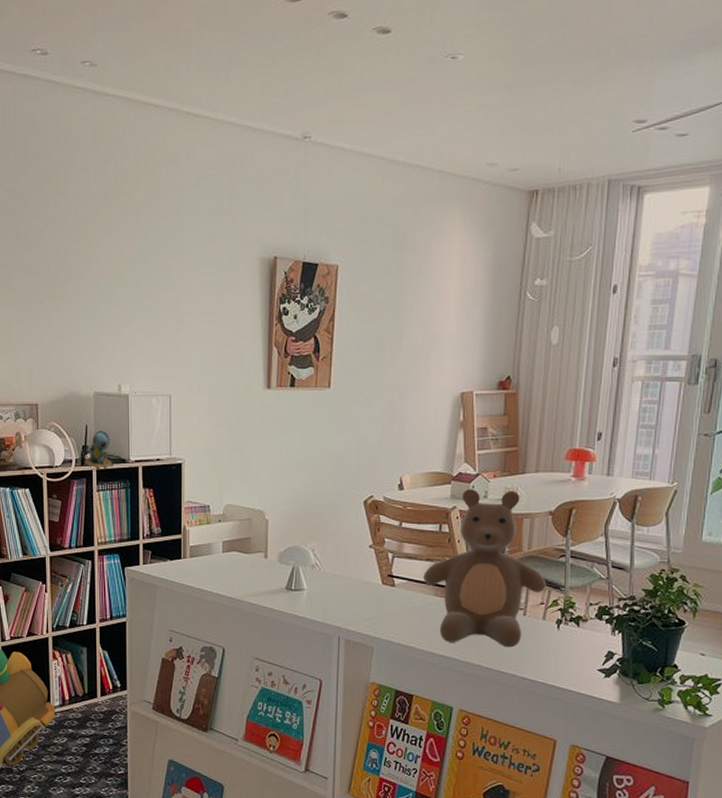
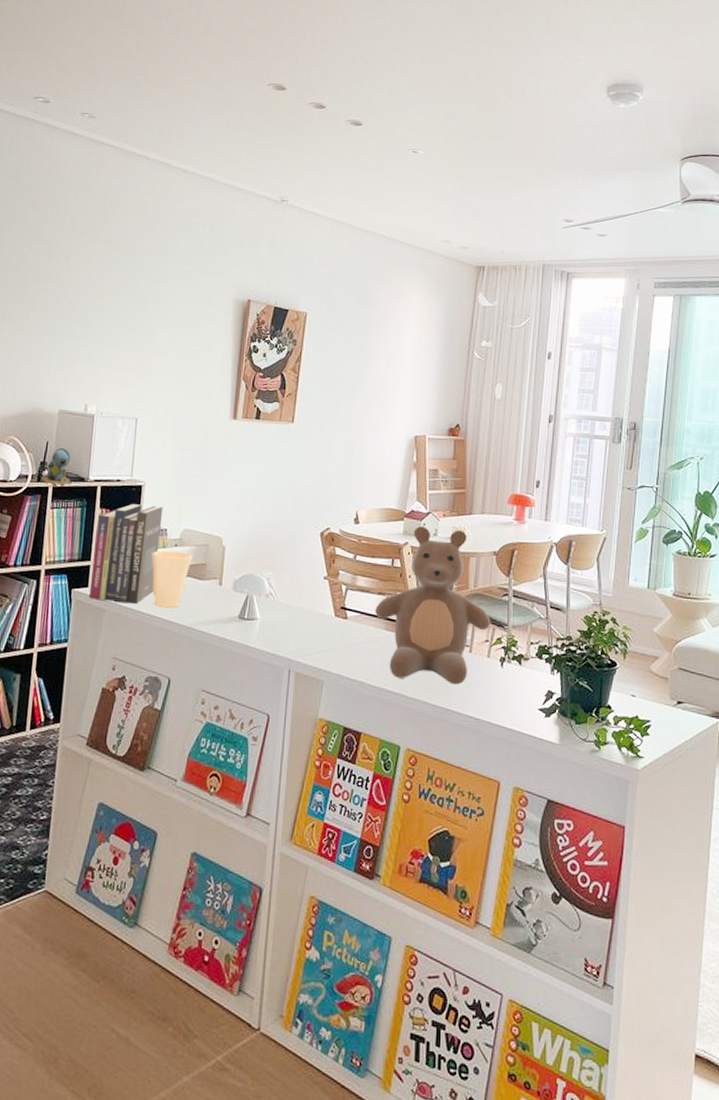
books: none [141,481,204,579] -> present [89,503,164,604]
cup: none [197,526,237,582] -> present [151,550,193,608]

